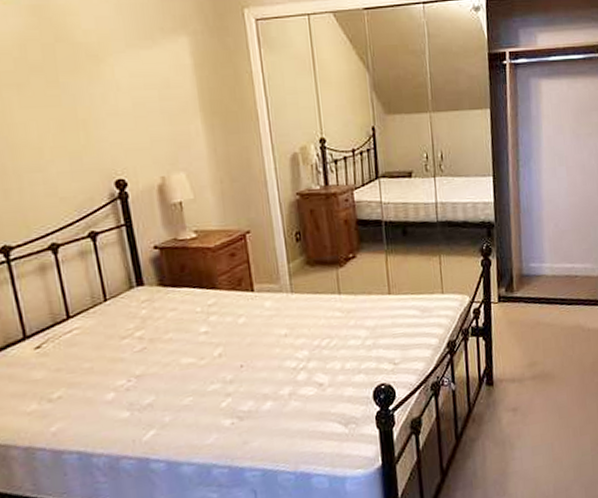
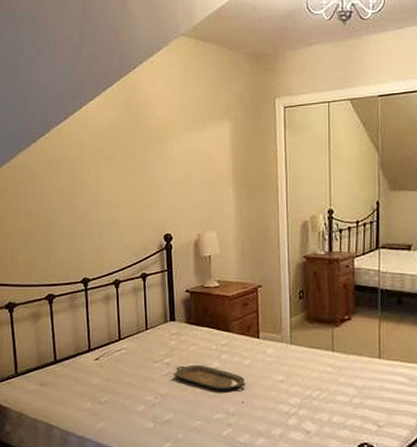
serving tray: none [148,332,243,359] -> present [173,364,246,391]

